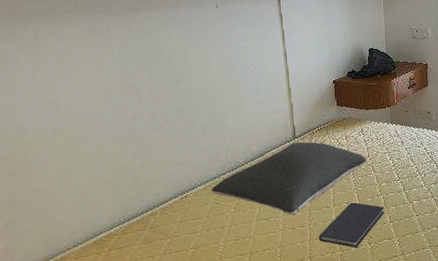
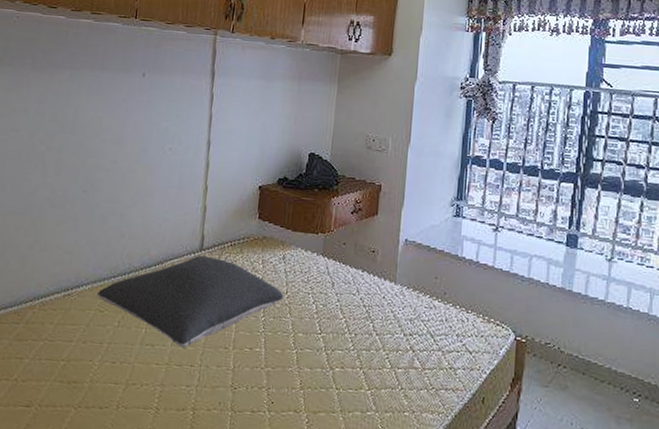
diary: present [319,202,385,248] -> none [208,349,297,413]

